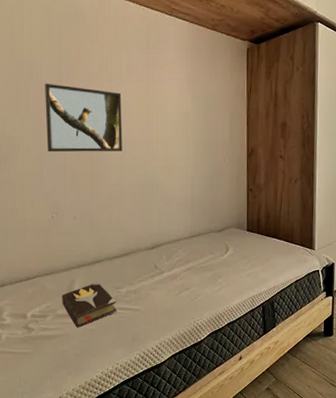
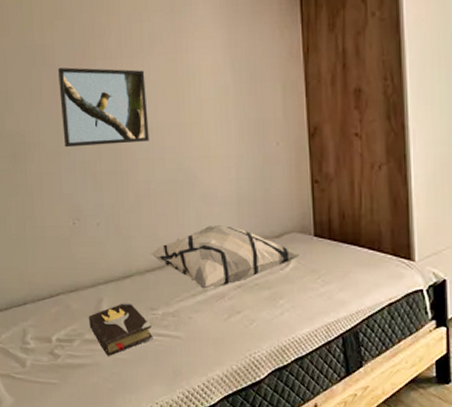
decorative pillow: none [119,221,237,271] -> present [151,226,302,289]

